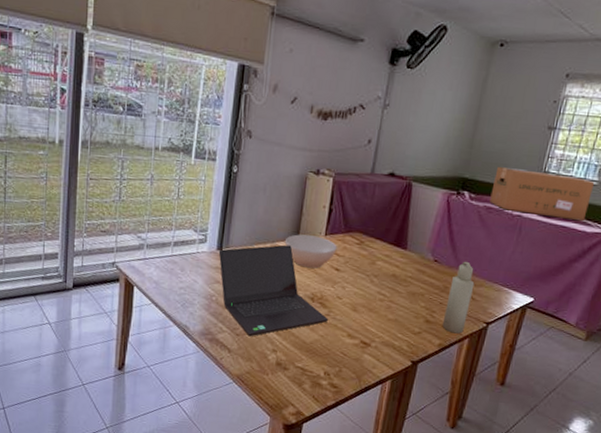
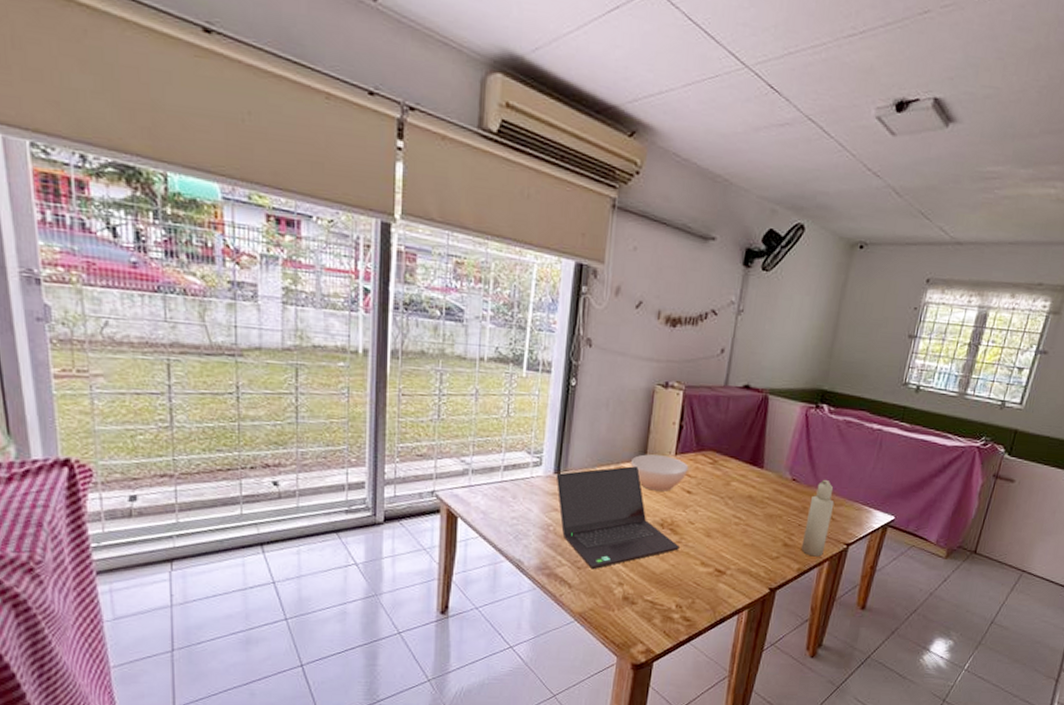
box: present [489,166,594,222] -> none [849,377,954,435]

